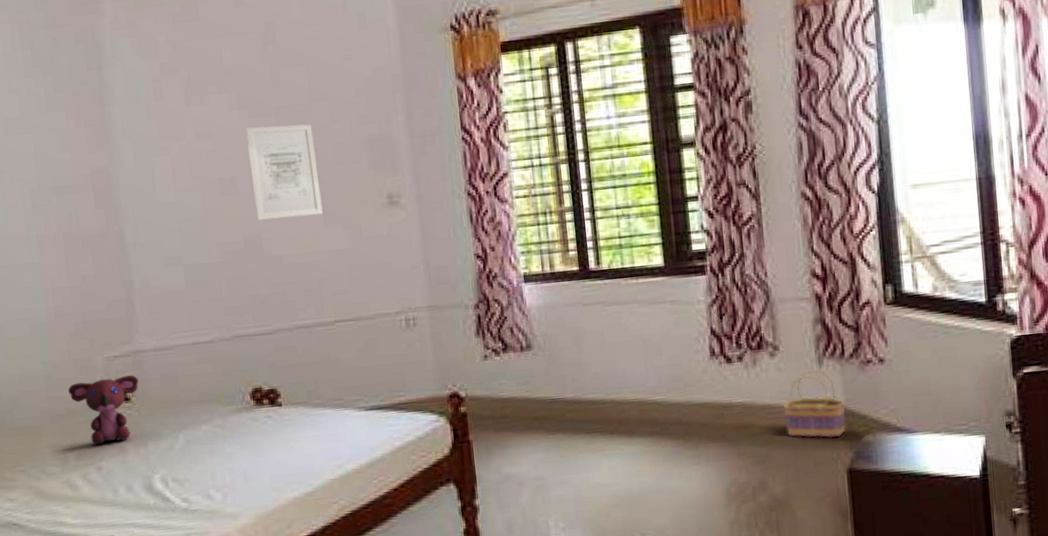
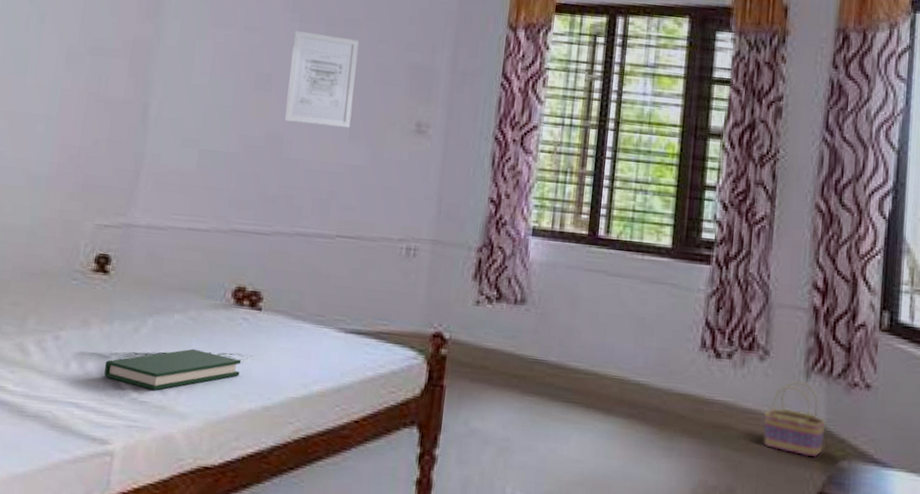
teddy bear: present [68,374,139,445] -> none [48,244,123,314]
hardback book: none [150,453,277,499] -> present [104,348,242,391]

